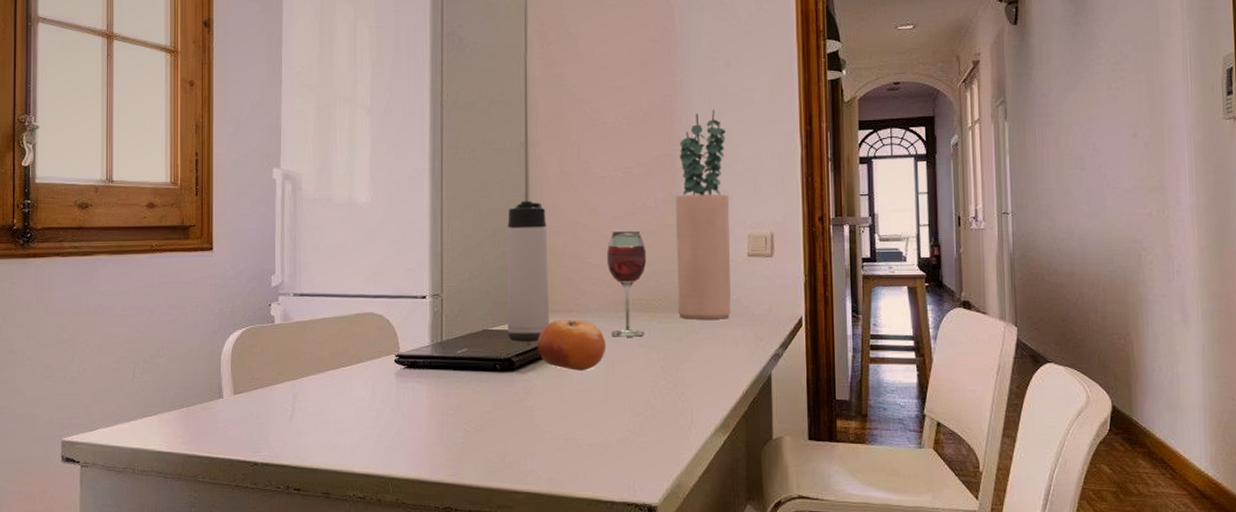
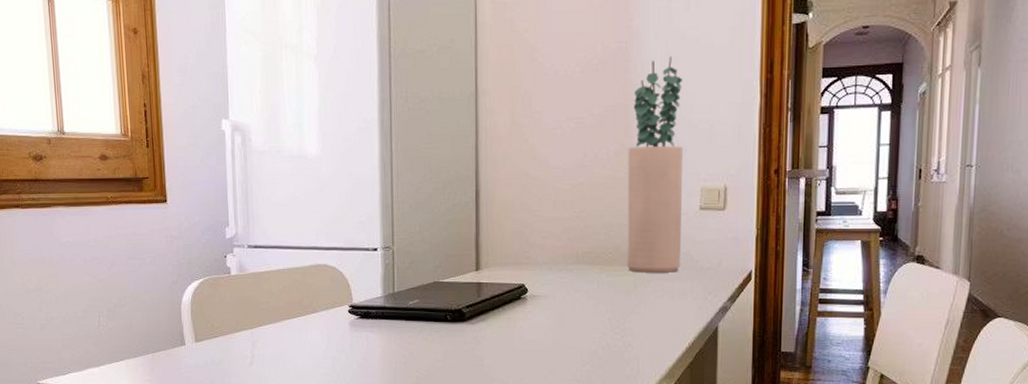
thermos bottle: present [507,201,549,342] -> none [457,153,499,294]
fruit: present [537,320,606,371] -> none [487,272,555,322]
wineglass: present [606,231,647,337] -> none [556,184,597,289]

